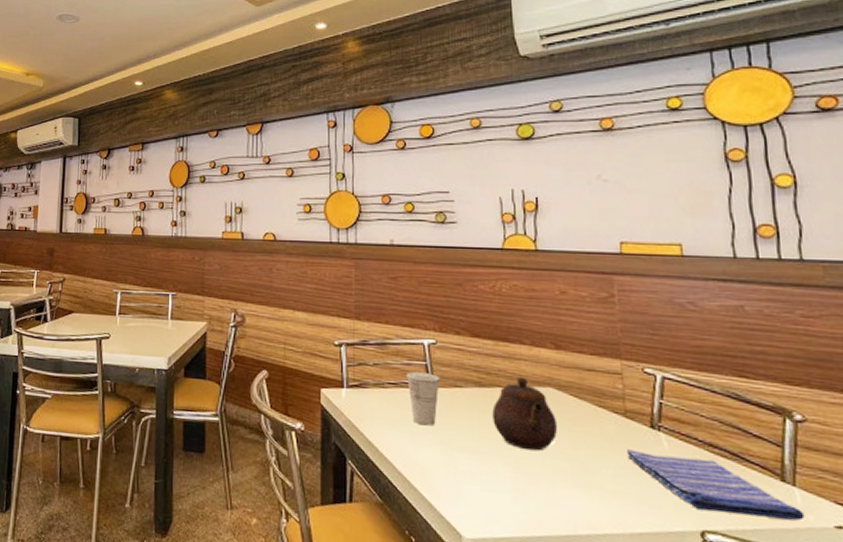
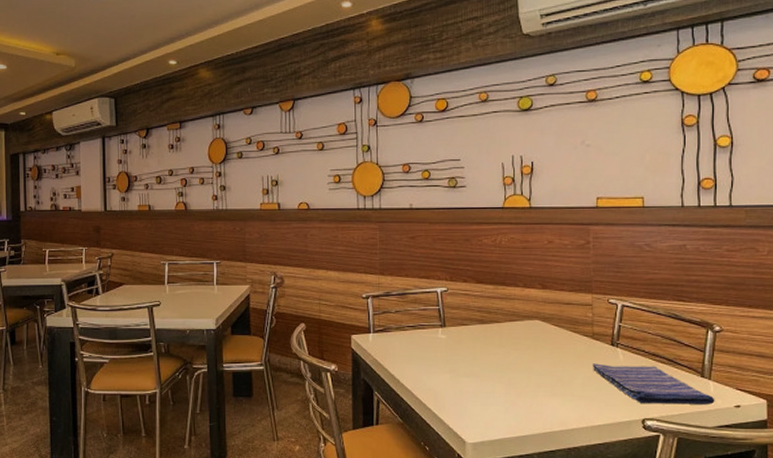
cup: present [405,372,440,426] -> none [422,316,450,358]
teapot: present [492,378,558,451] -> none [491,314,542,371]

